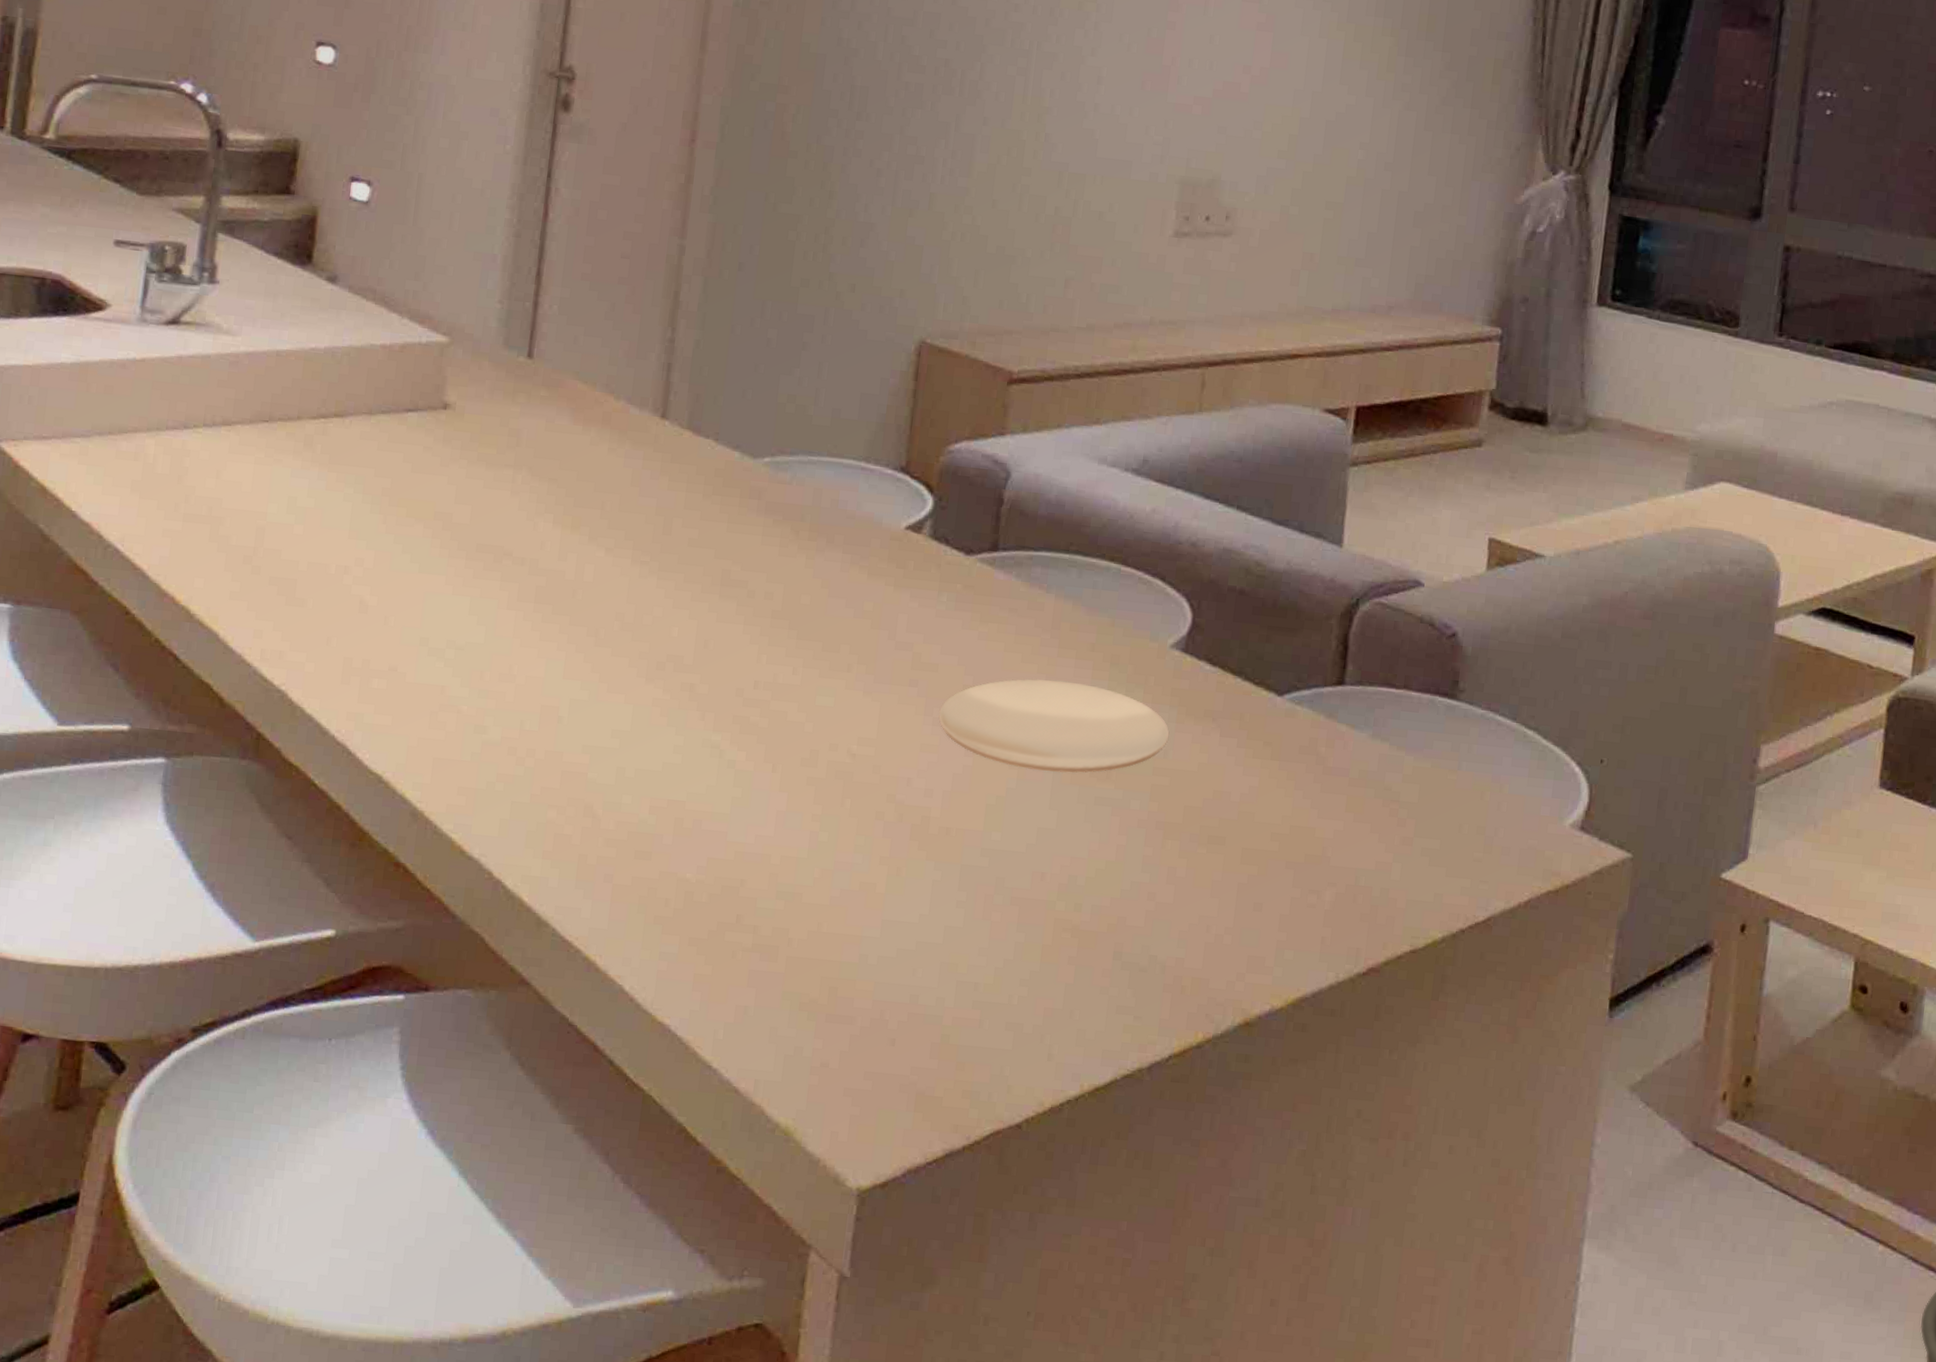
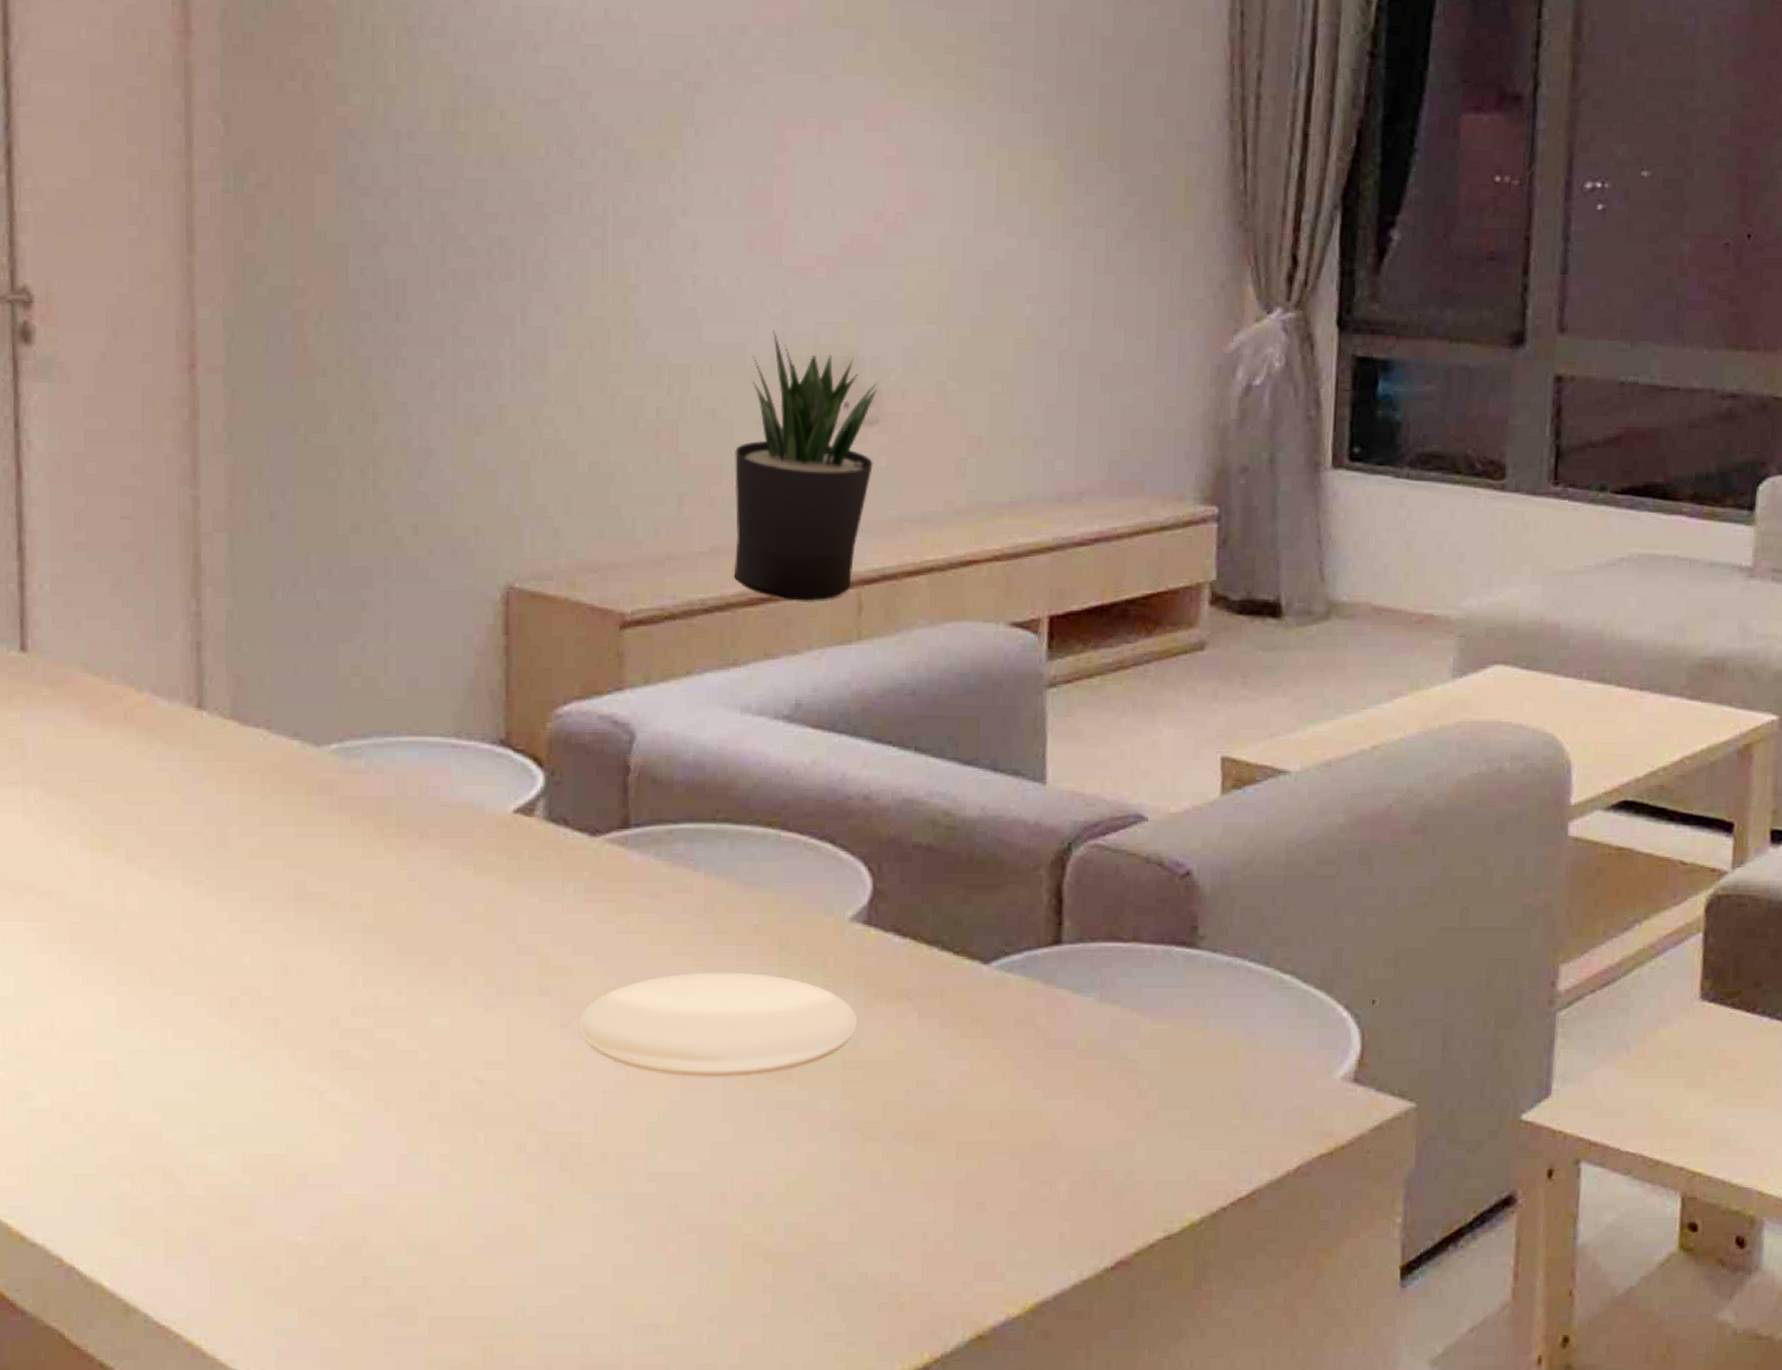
planter: none [1103,153,1237,376] -> present [733,330,881,601]

